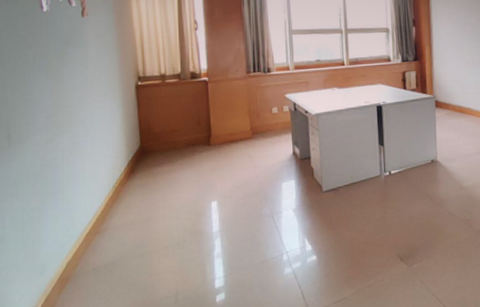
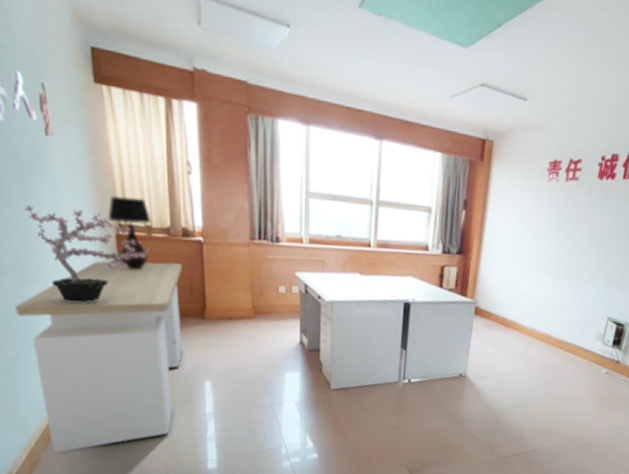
desk: none [45,101,191,296] -> present [15,261,182,453]
potted plant: none [60,70,164,148] -> present [25,204,150,302]
table lamp: none [129,53,165,112] -> present [108,195,151,270]

